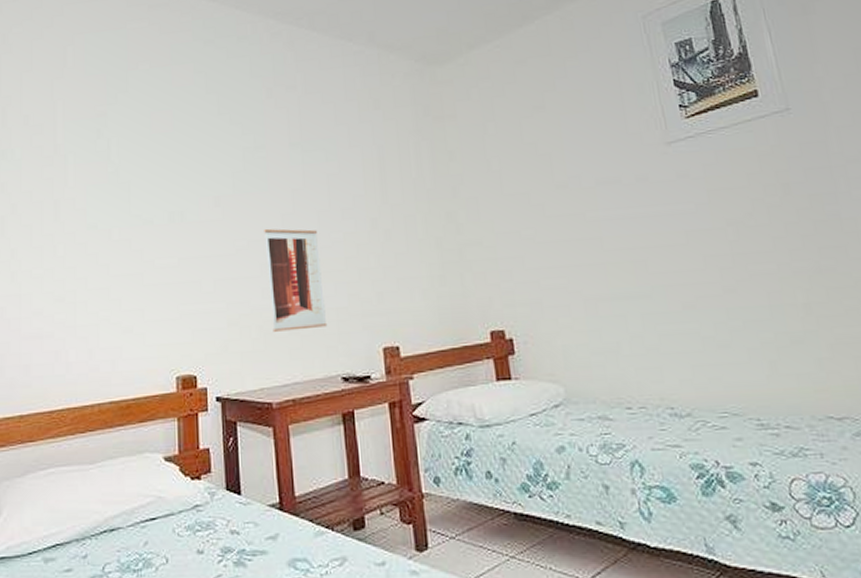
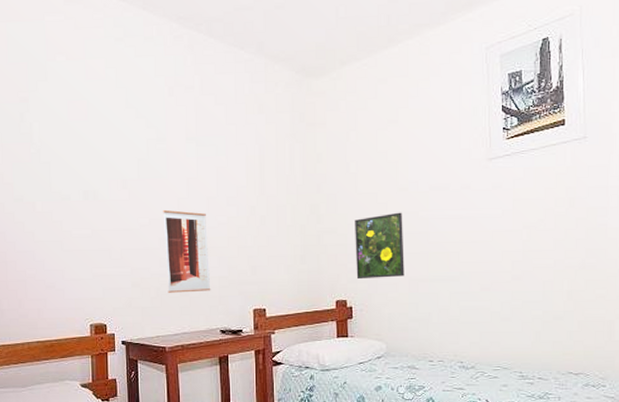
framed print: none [504,214,577,301] -> present [355,212,404,279]

